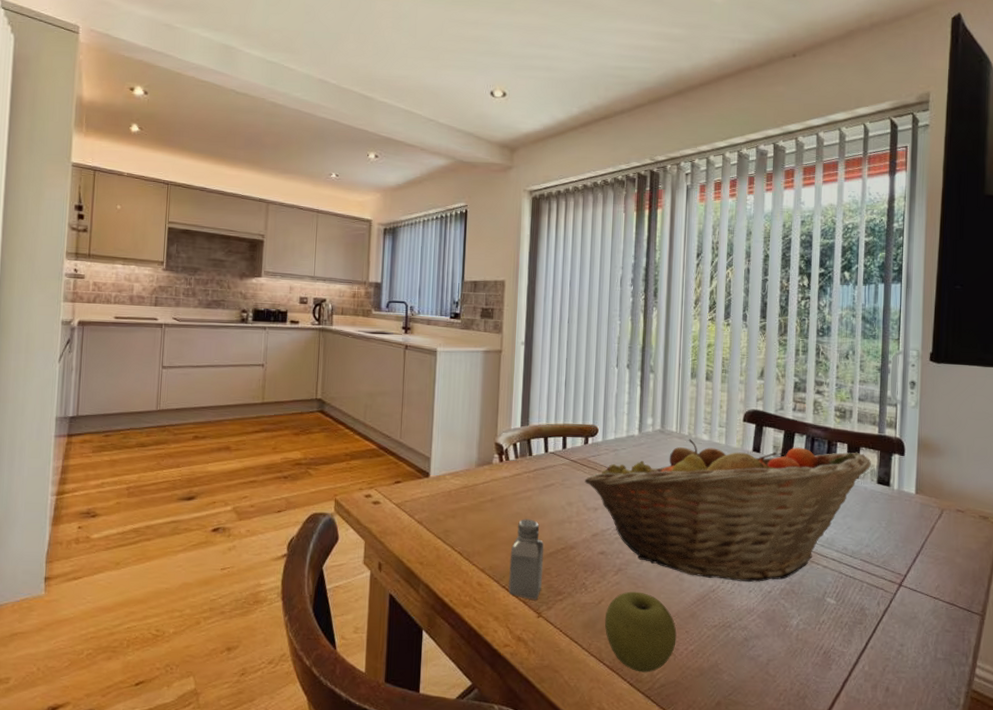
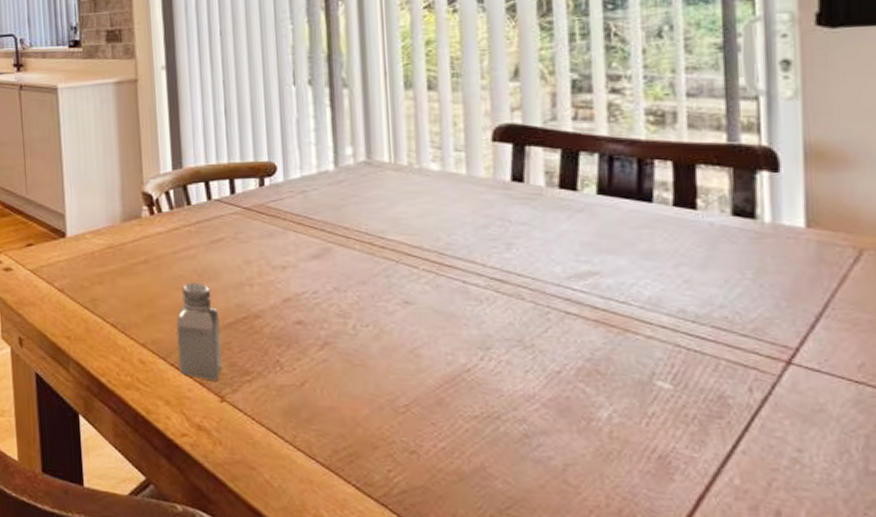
fruit basket: present [584,439,871,582] -> none [264,170,718,359]
apple: present [604,591,677,673] -> none [311,371,419,475]

